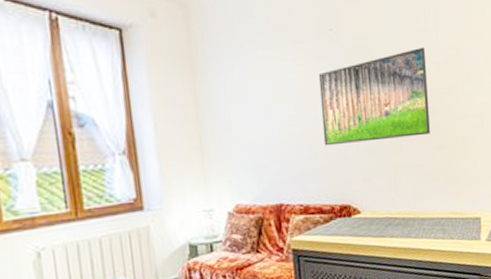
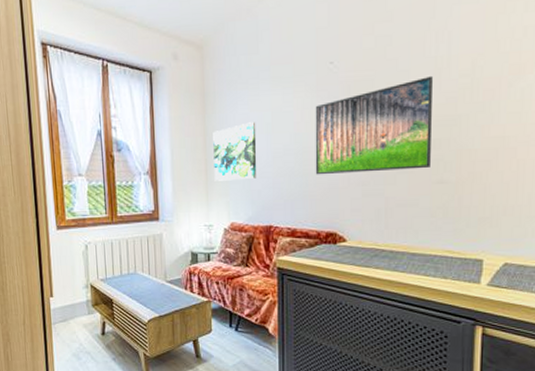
wall art: none [206,90,261,158] -> present [213,122,257,181]

